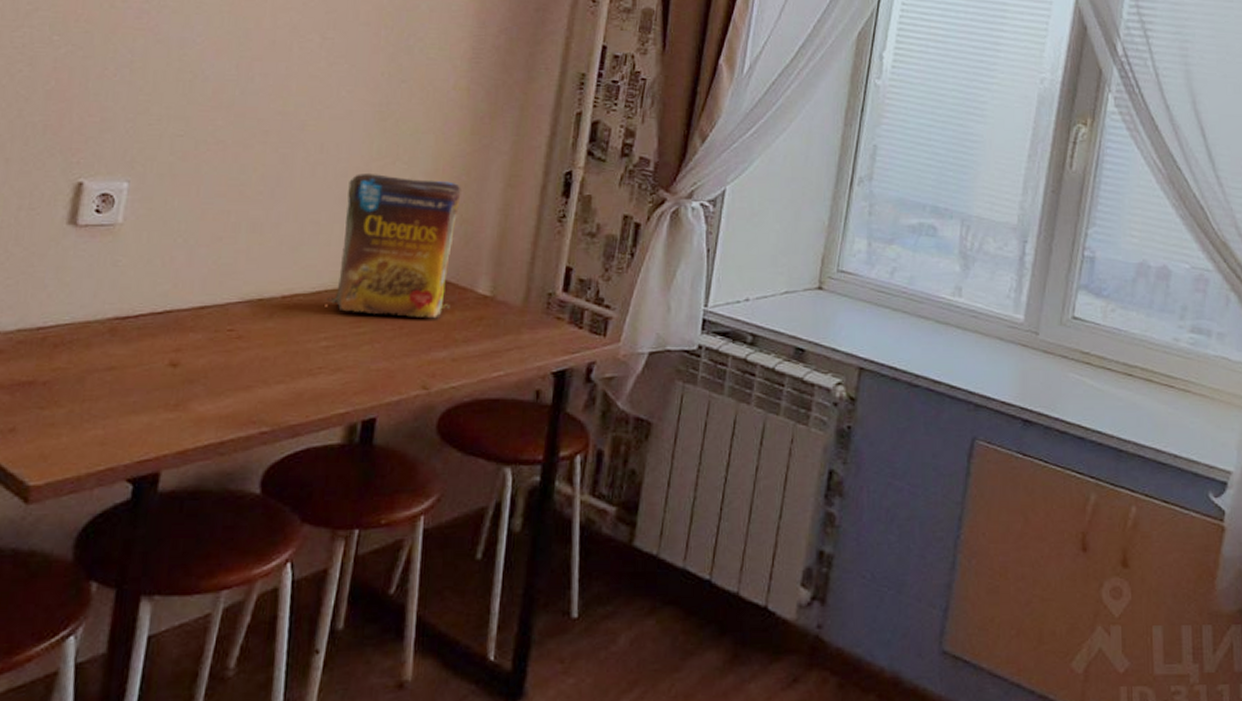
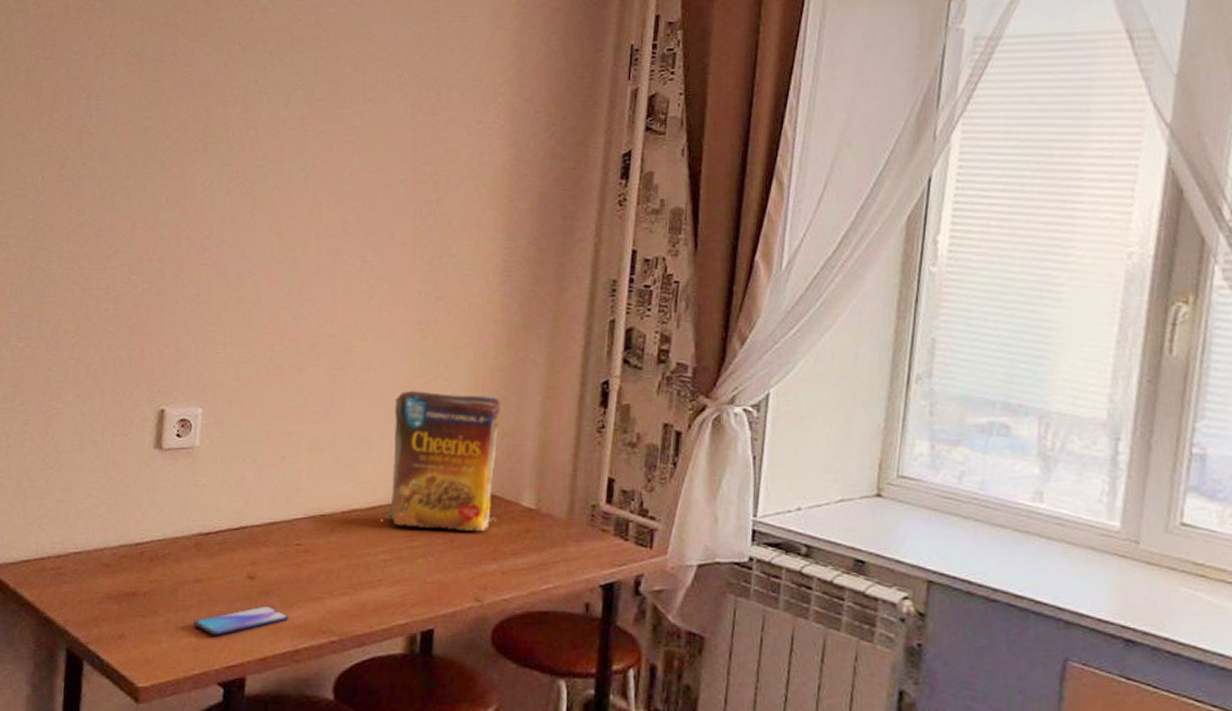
smartphone: none [101,395,216,429] -> present [193,605,289,636]

